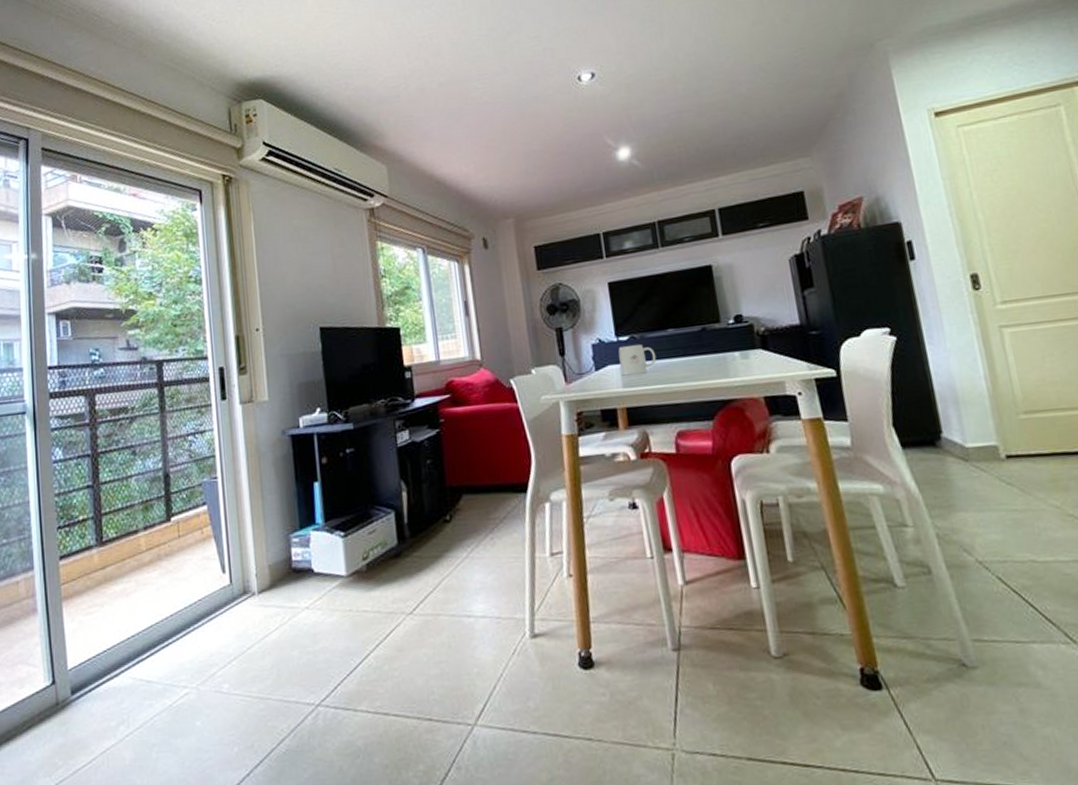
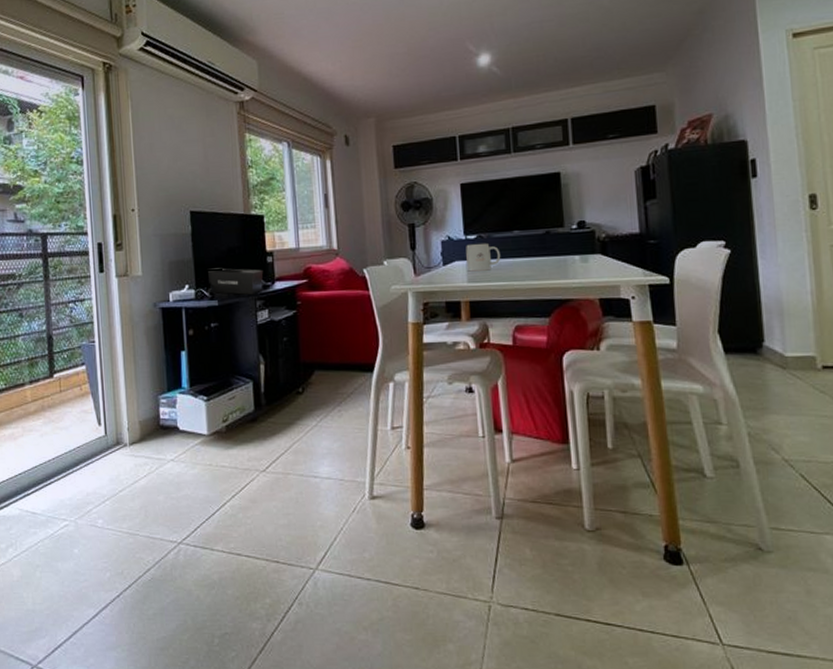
box: none [339,386,402,416] -> present [205,268,264,295]

